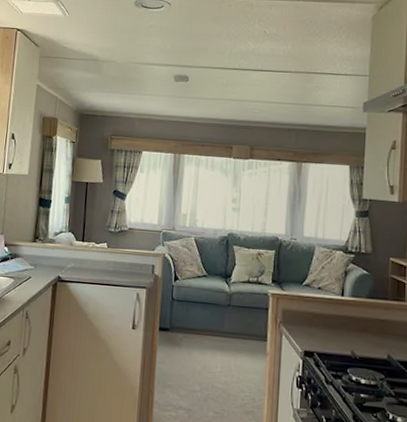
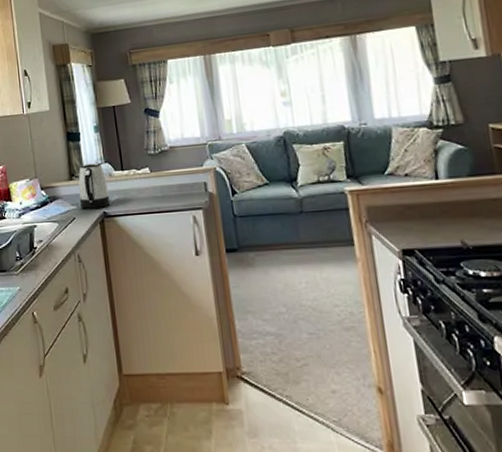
kettle: none [38,229,67,272] -> present [78,162,111,209]

